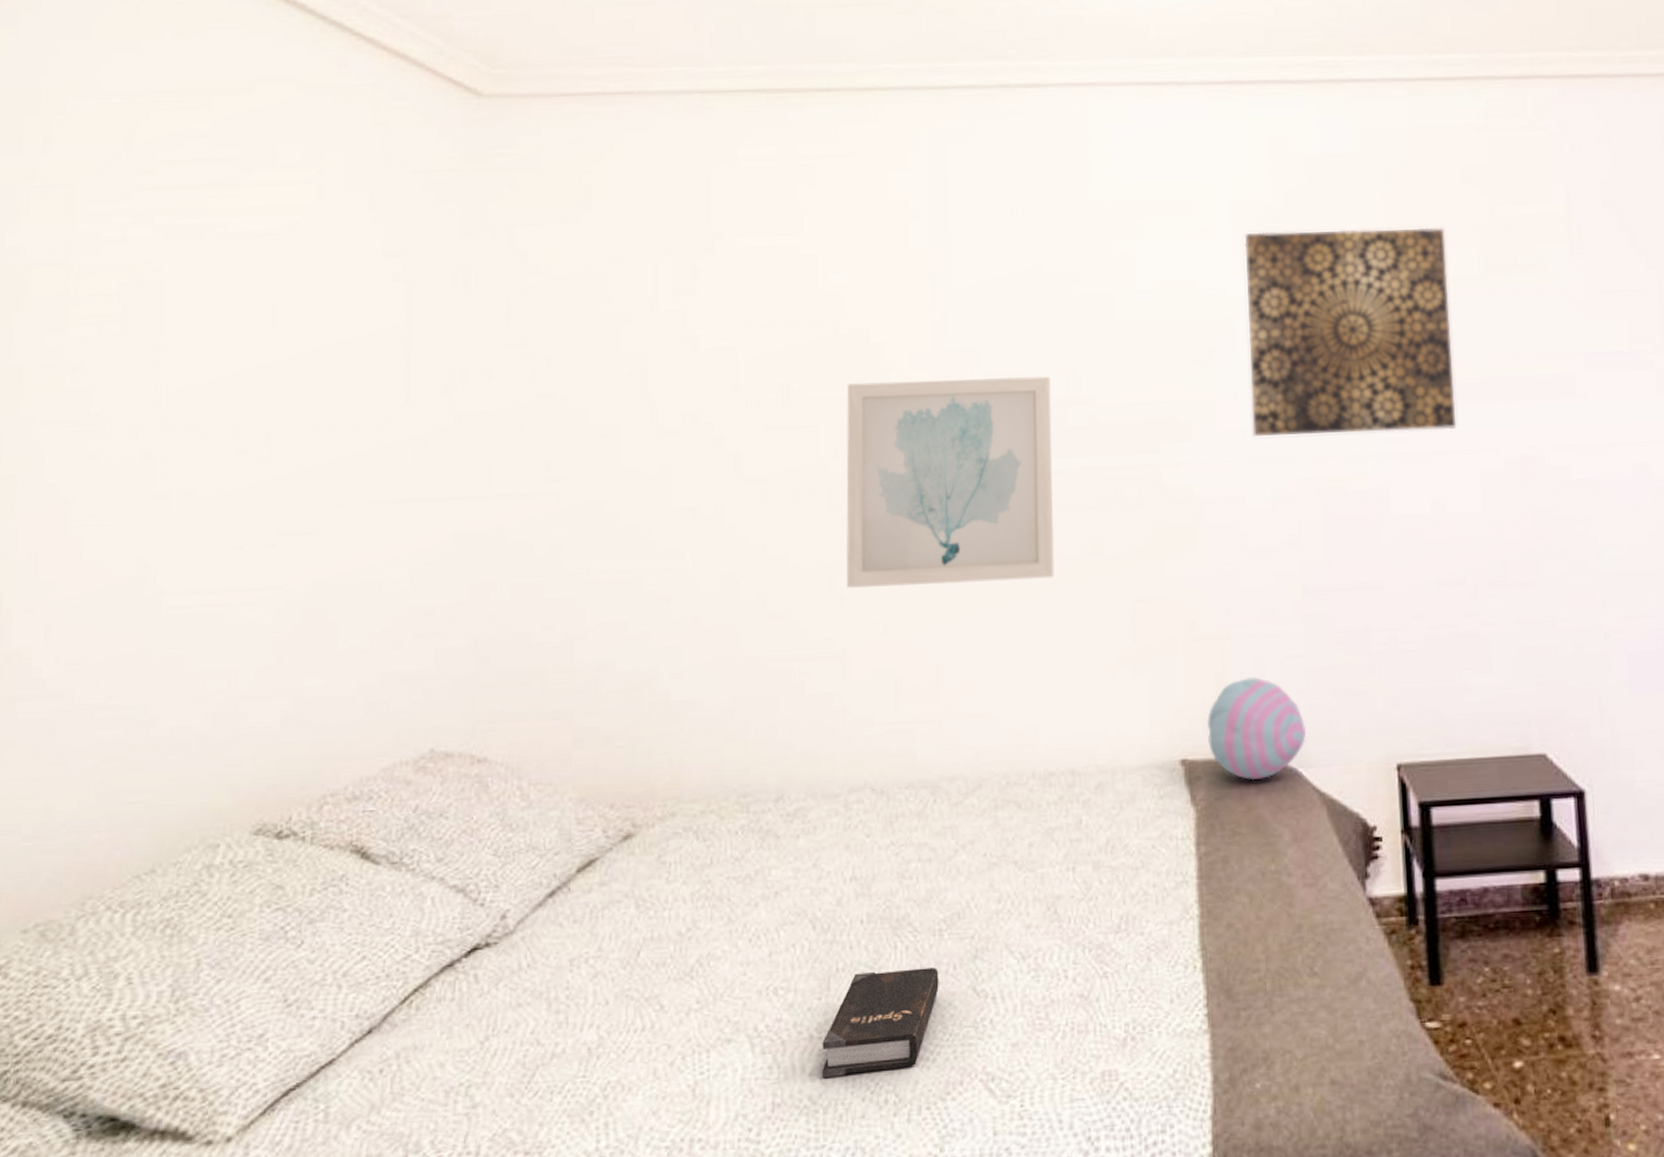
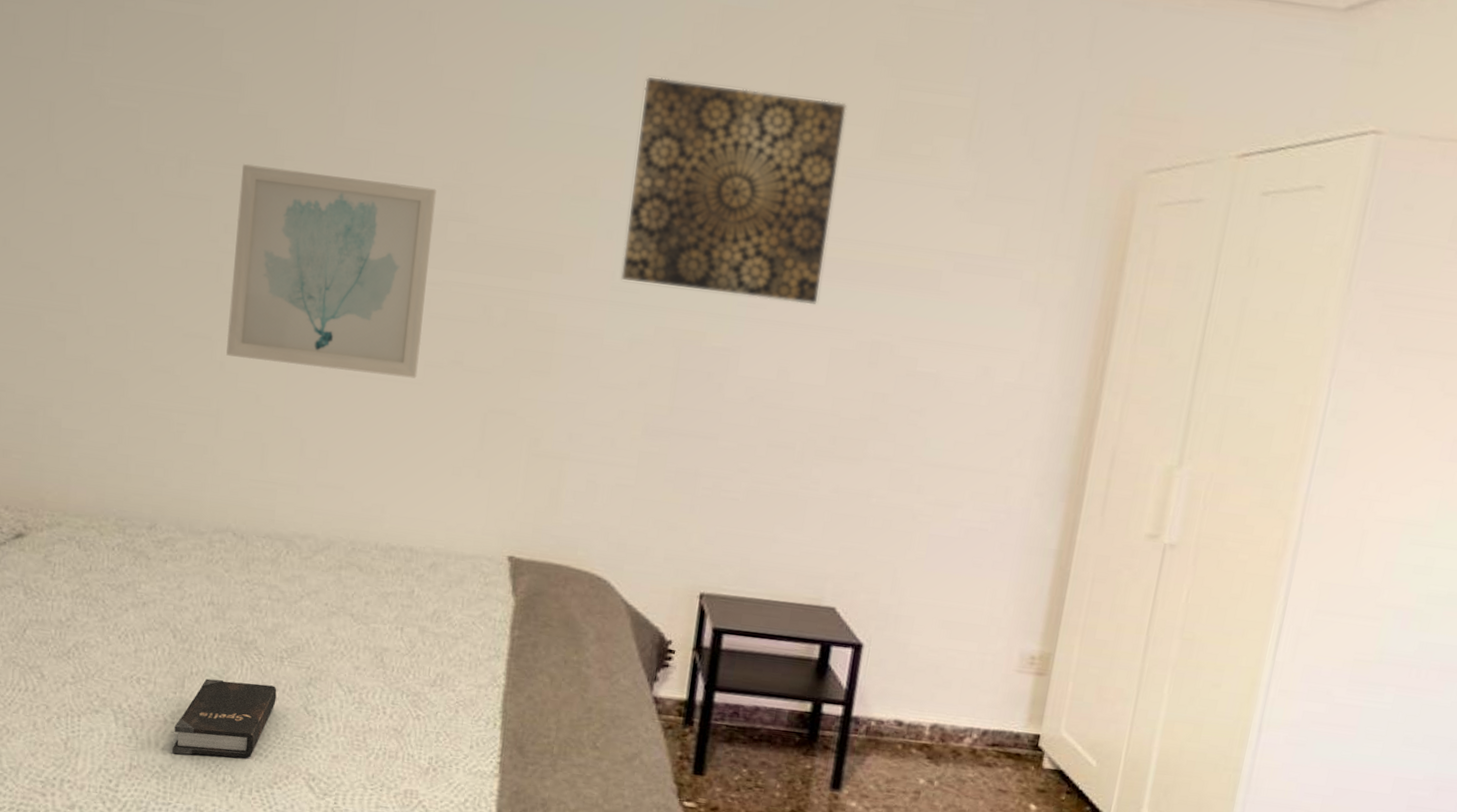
cushion: present [1206,677,1306,781] -> none [535,497,624,585]

